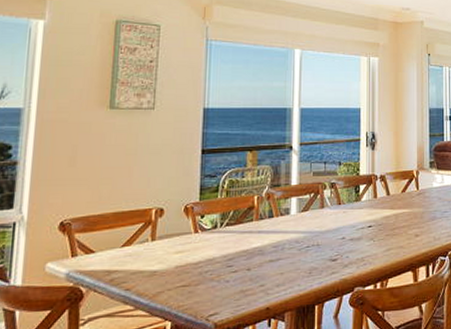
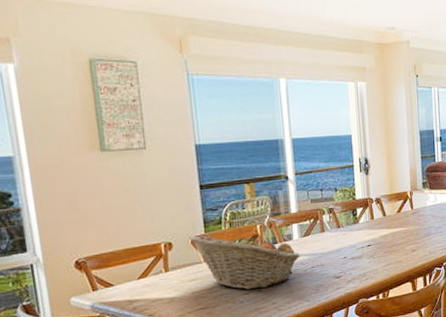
fruit basket: none [182,203,296,268] -> present [189,235,300,290]

